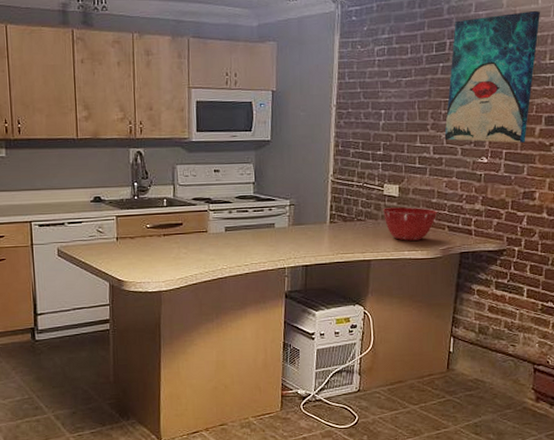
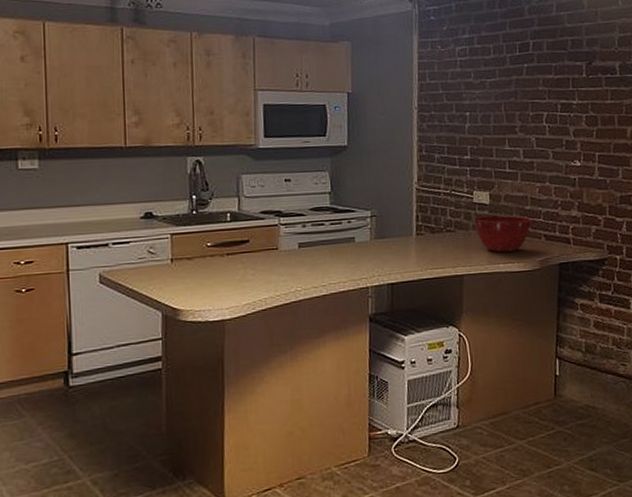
wall art: present [444,10,540,143] -> none [534,11,622,145]

